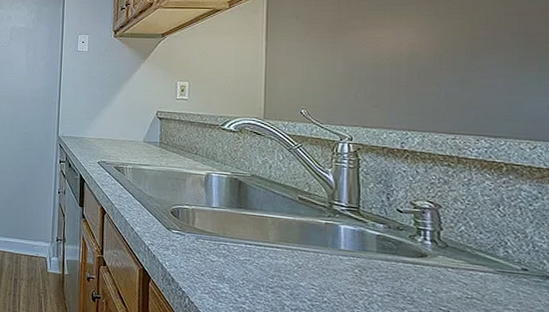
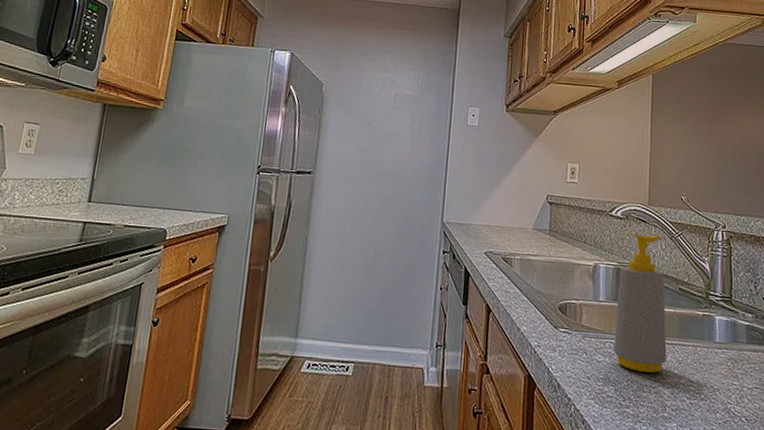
soap bottle: none [228,146,285,275] -> present [613,234,667,373]

